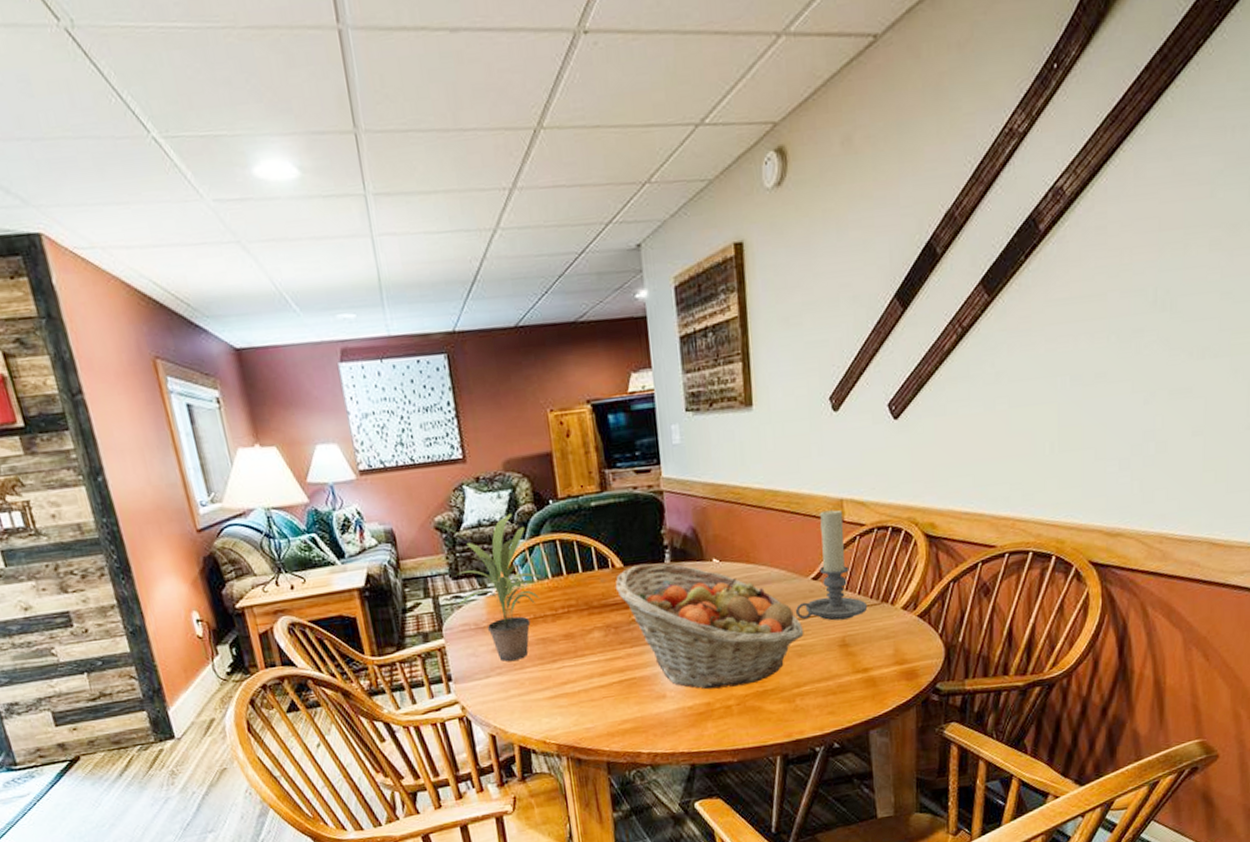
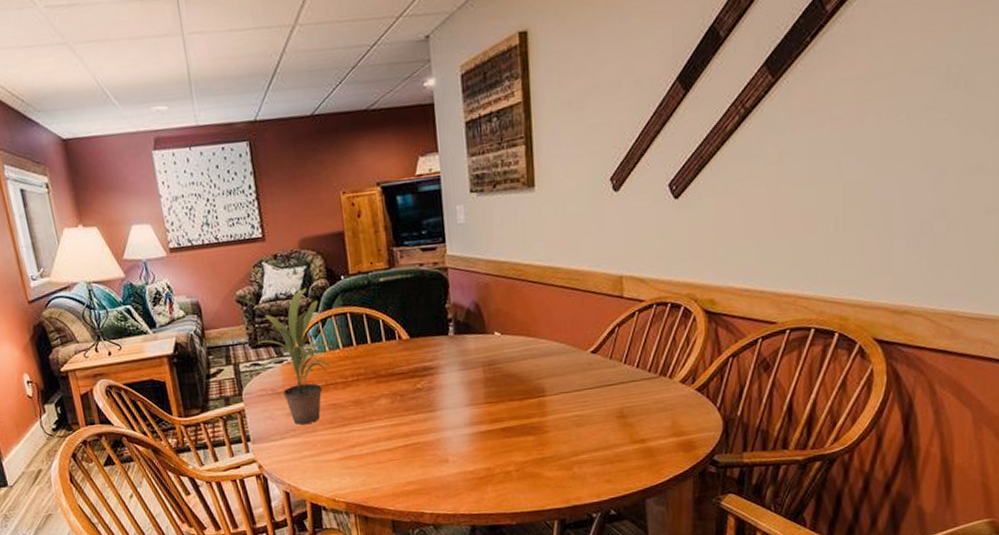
fruit basket: present [615,563,804,690] -> none [401,335,582,456]
candle holder: present [795,508,868,621] -> none [574,285,646,393]

